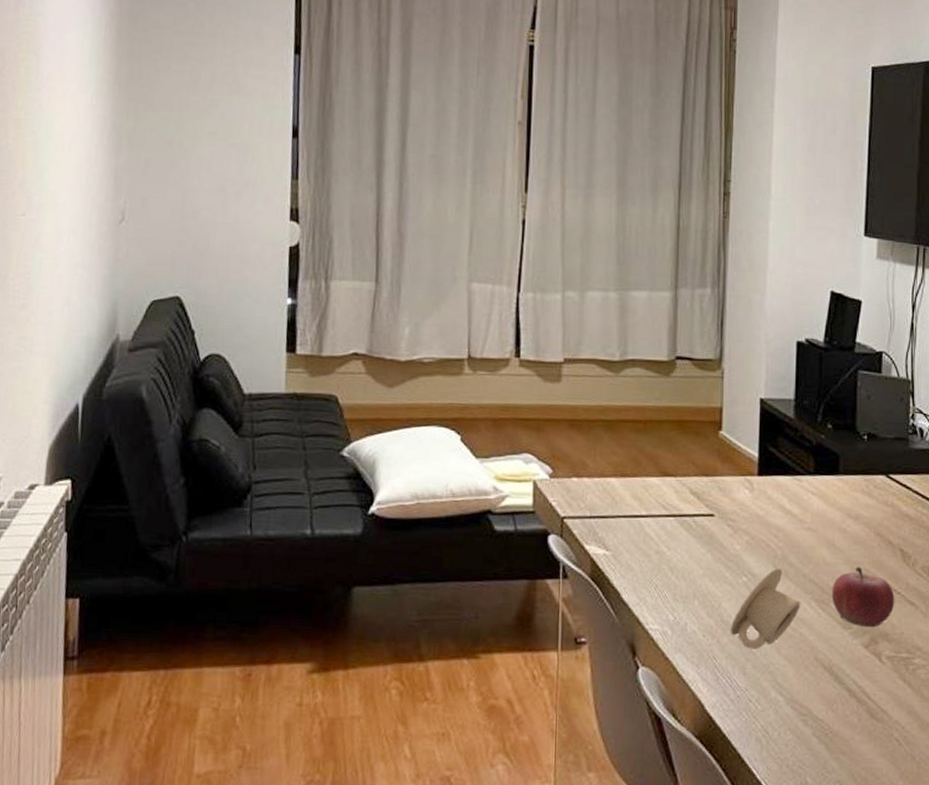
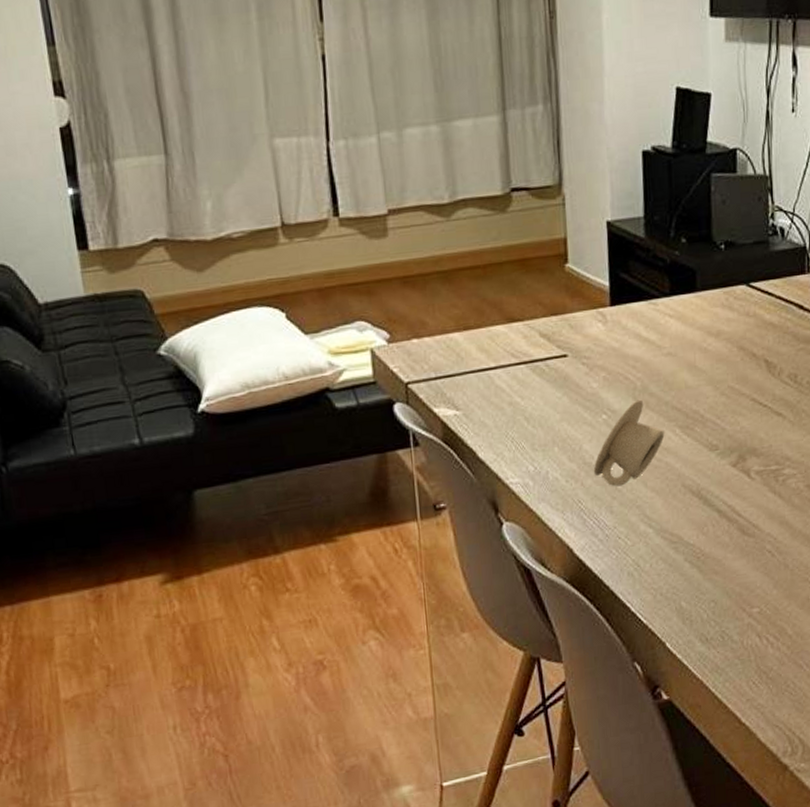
fruit: present [831,566,895,628] -> none [695,384,762,446]

